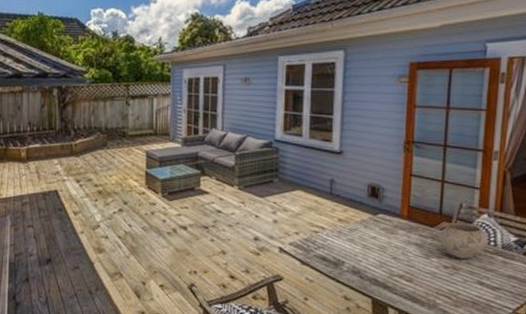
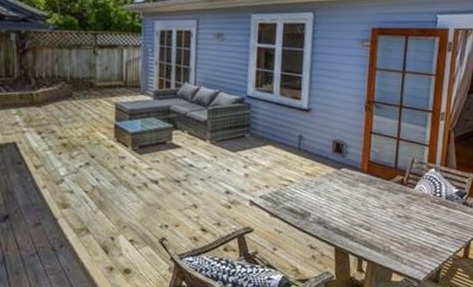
ceramic pot: present [438,223,489,259] -> none [393,176,435,209]

